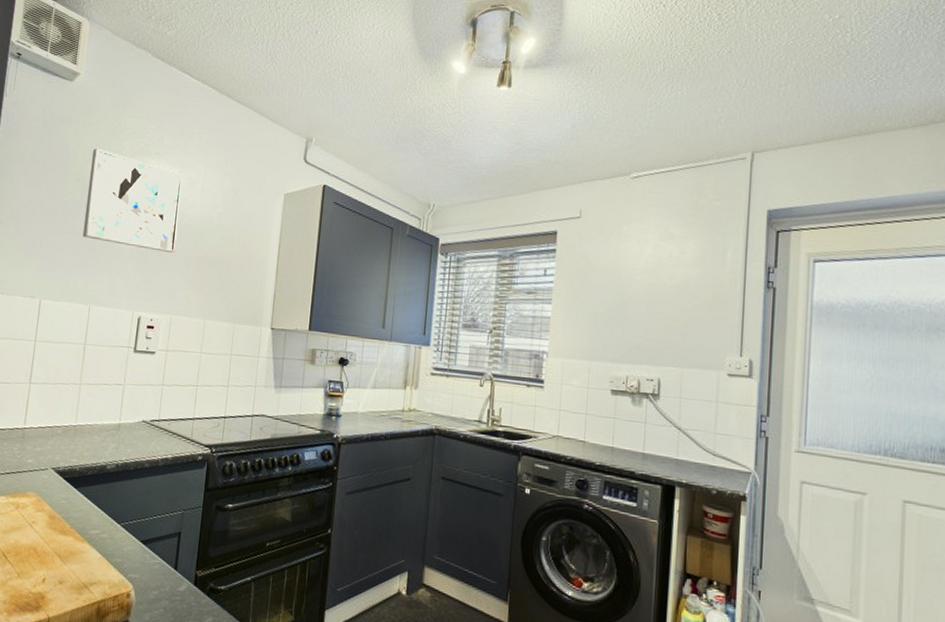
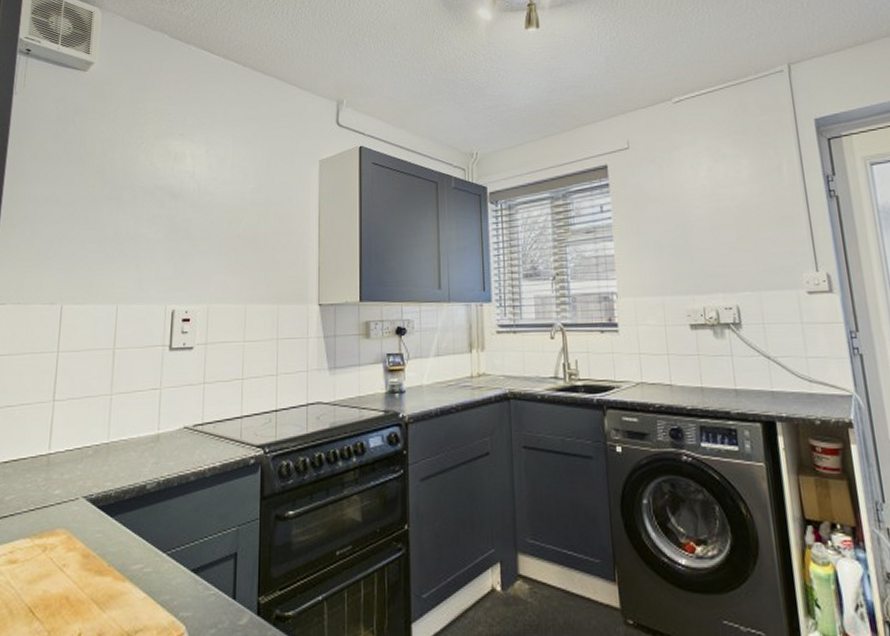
wall art: present [82,148,184,253] -> none [105,136,211,237]

